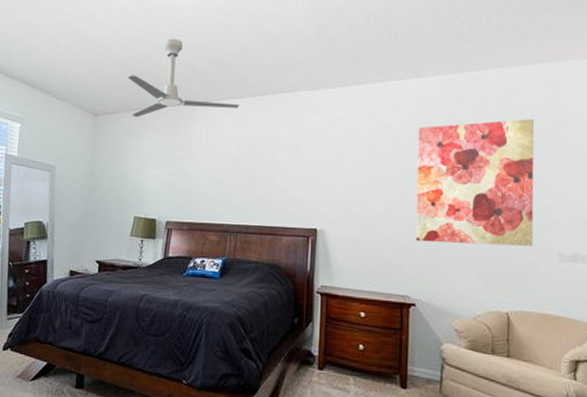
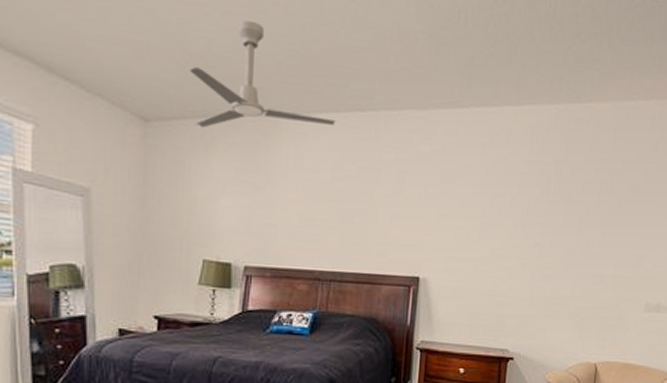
wall art: present [415,119,535,247] -> none [518,161,640,297]

